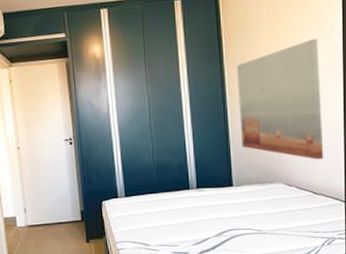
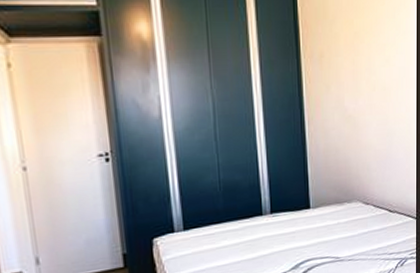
wall art: present [237,38,324,160] -> none [315,37,399,174]

